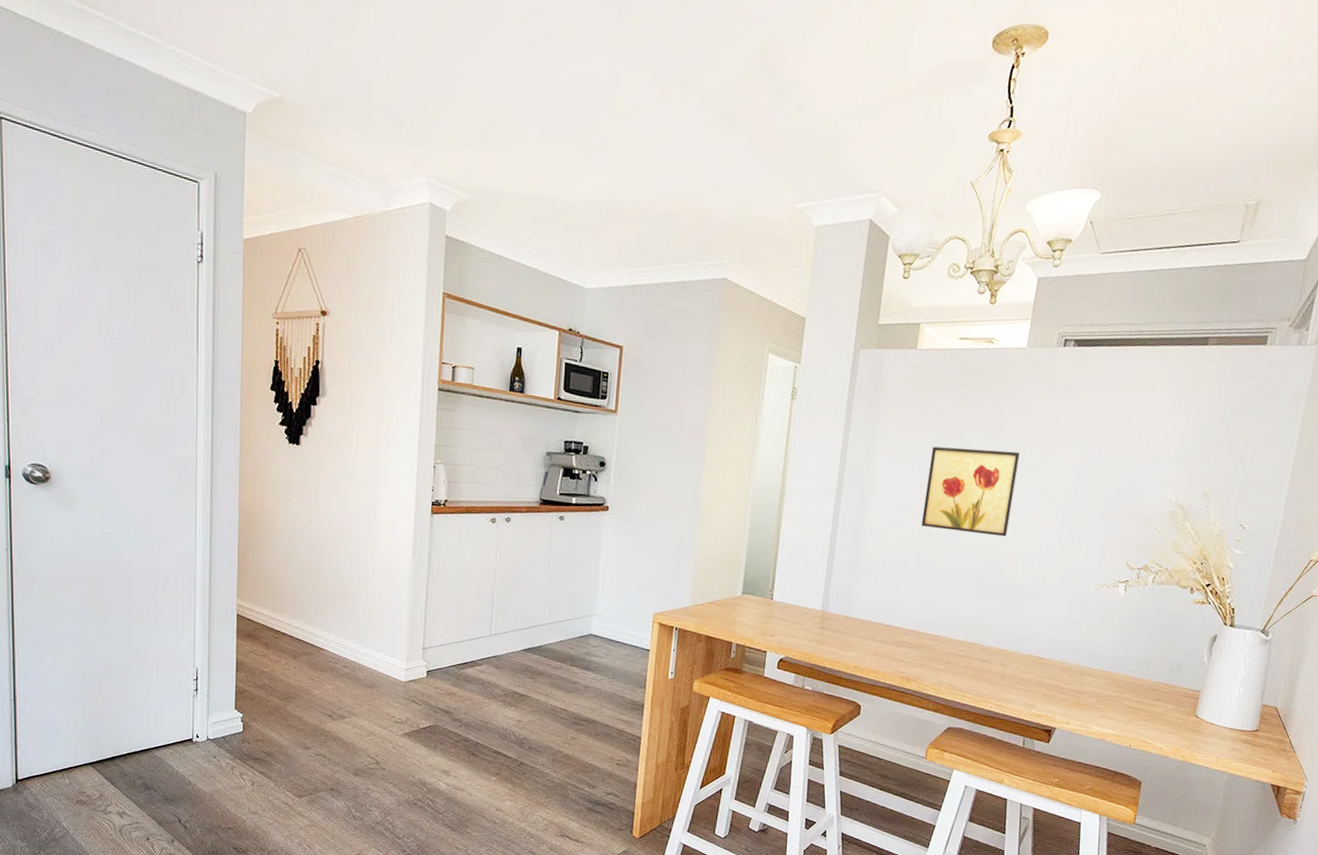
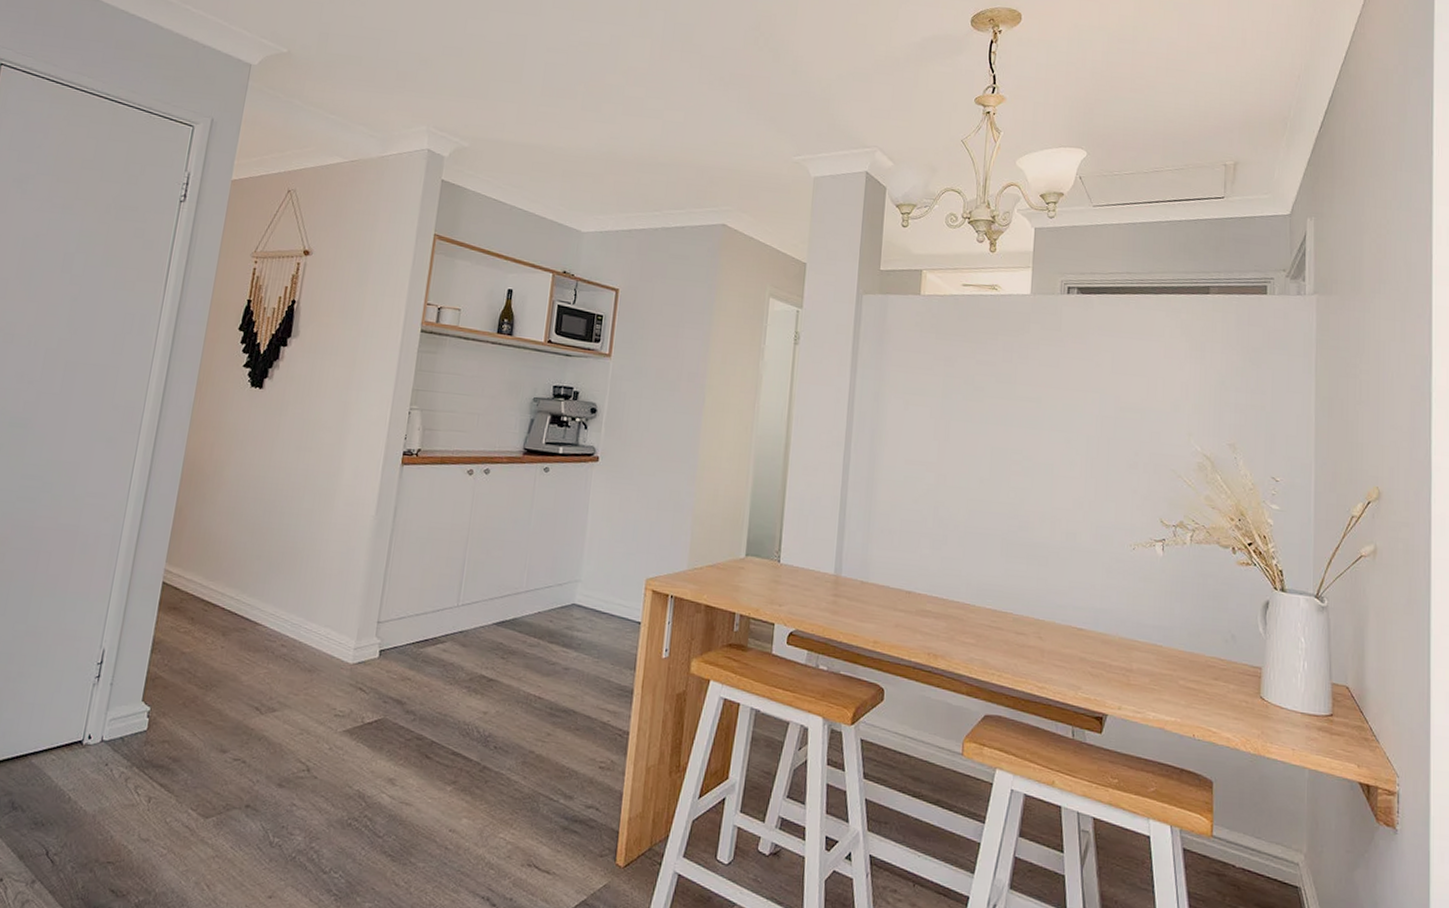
wall art: present [920,446,1020,537] -> none [937,393,1035,491]

